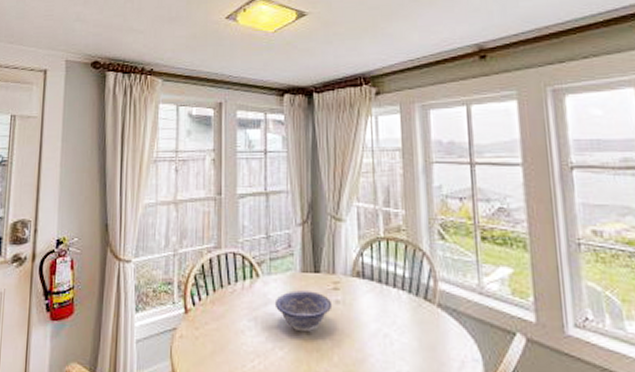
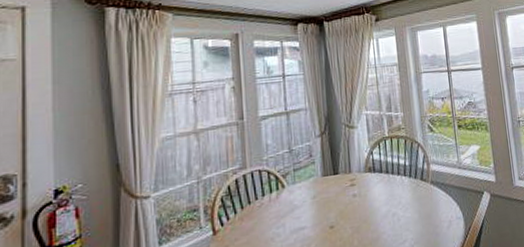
decorative bowl: present [274,290,333,332] -> none [300,190,351,228]

